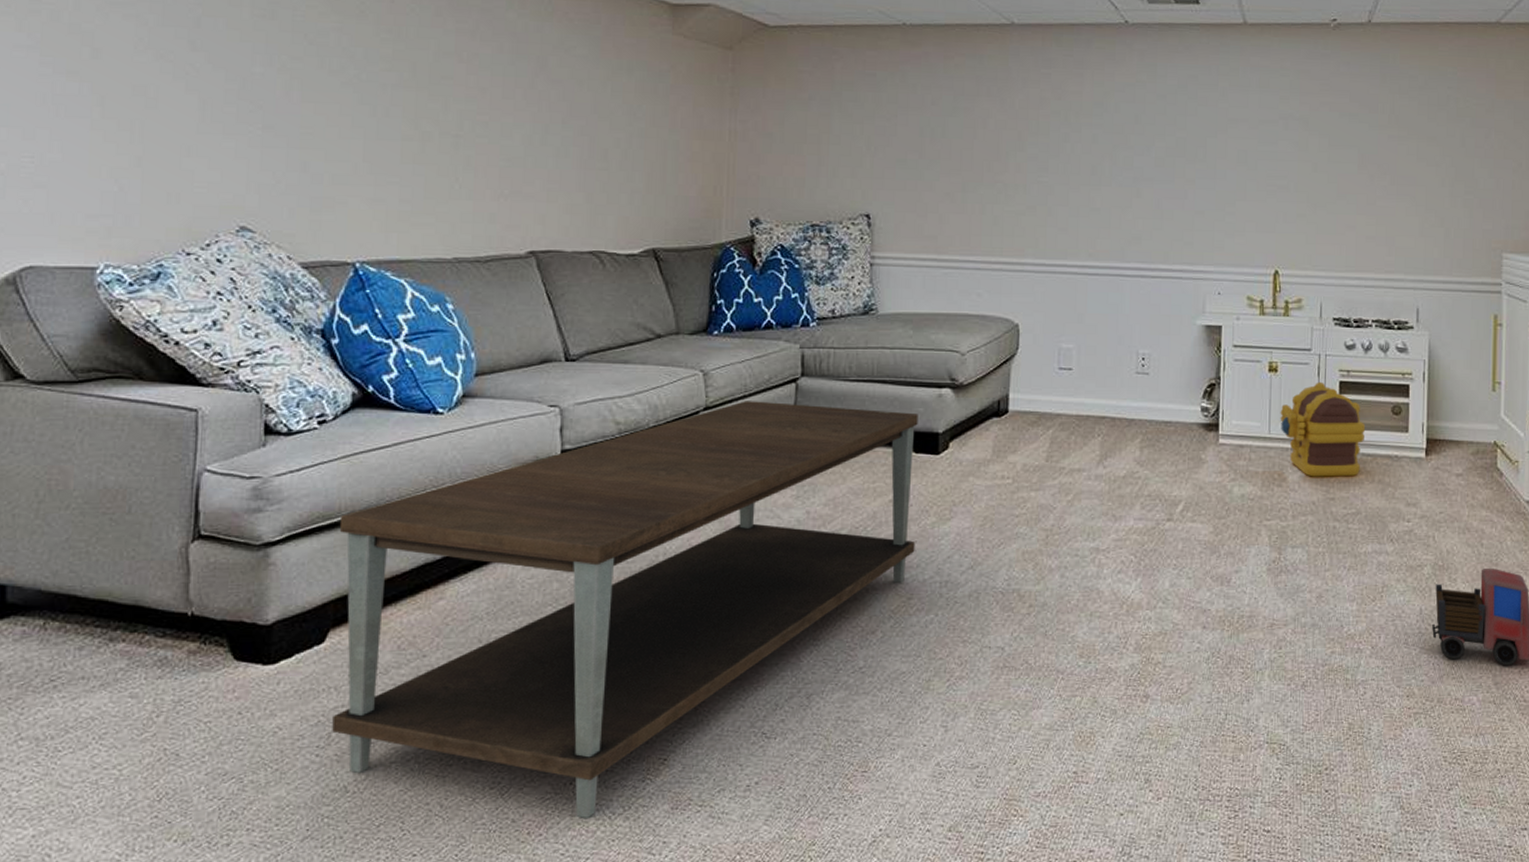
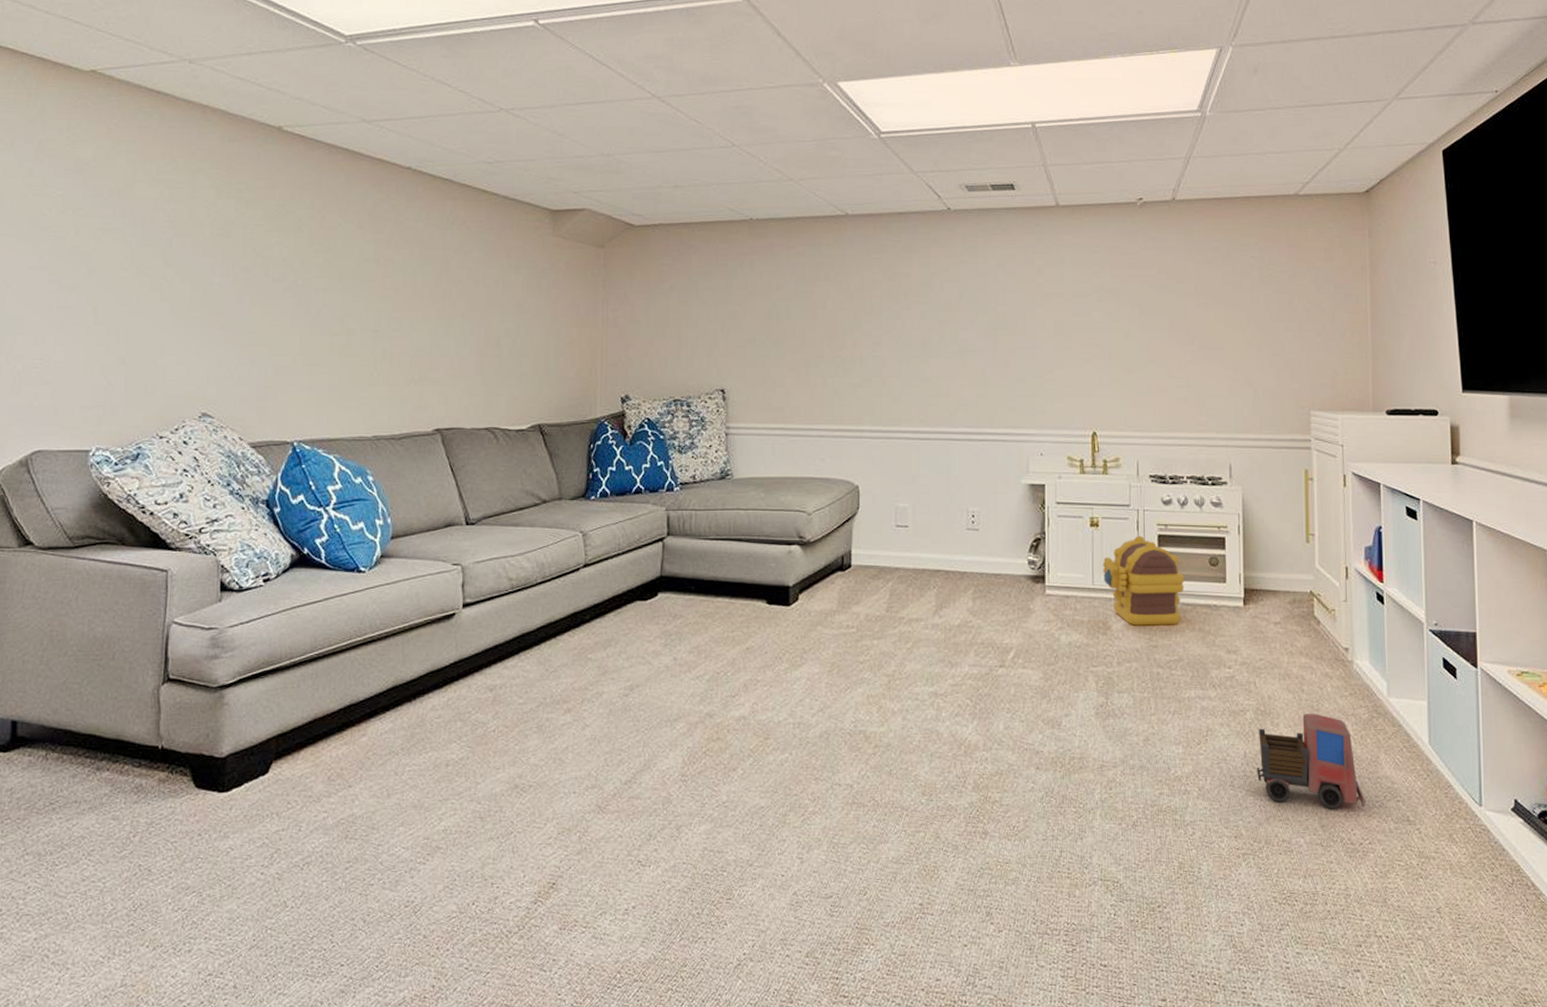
coffee table: present [332,401,918,818] -> none [274,558,771,936]

